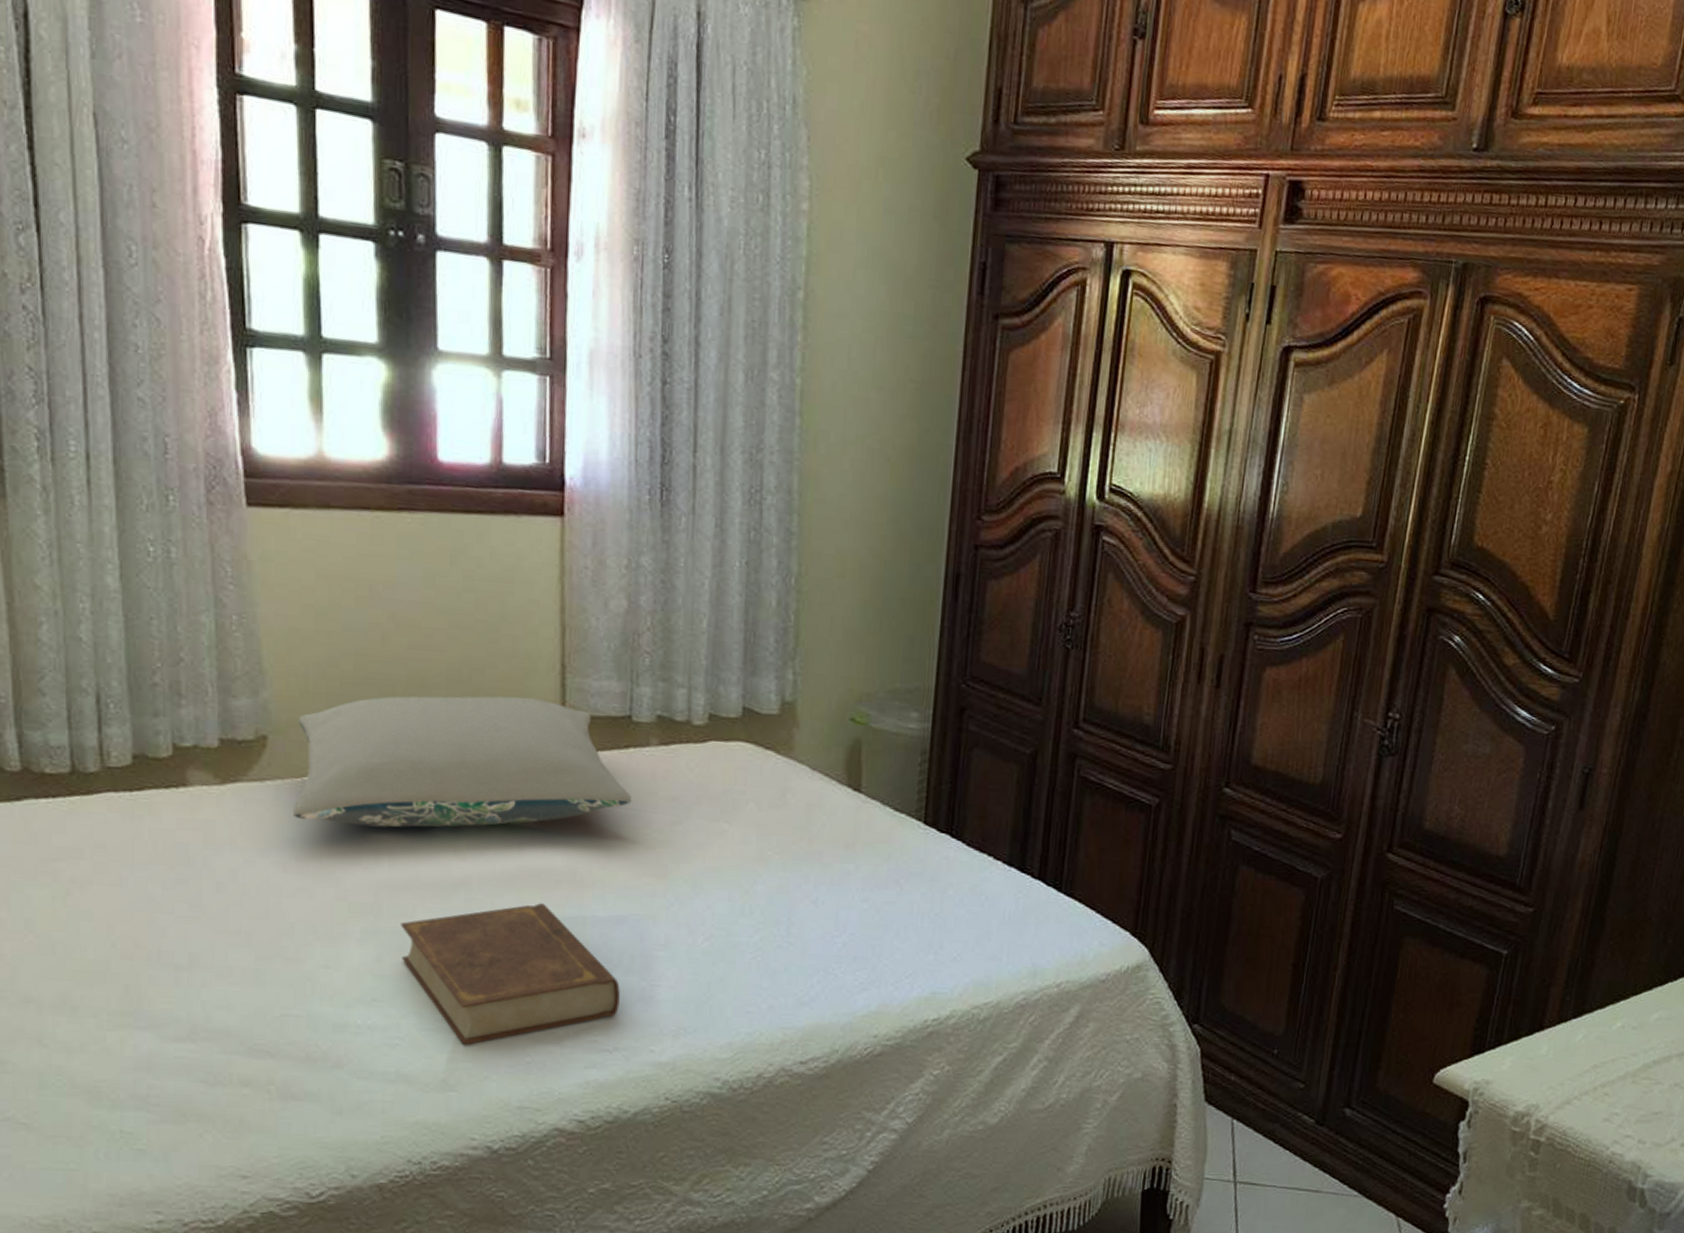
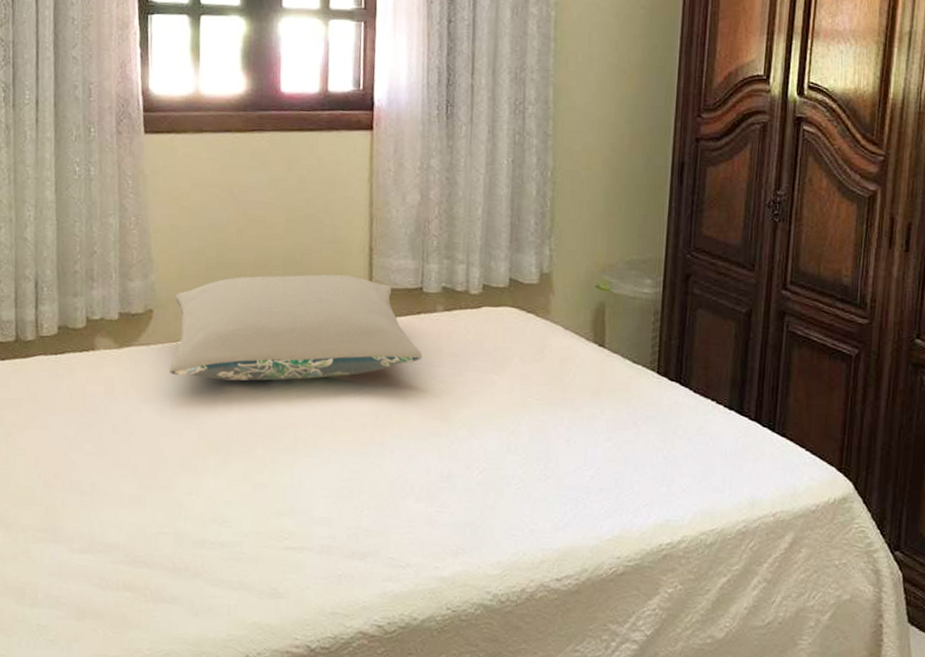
book: present [399,903,620,1045] -> none [244,442,412,559]

